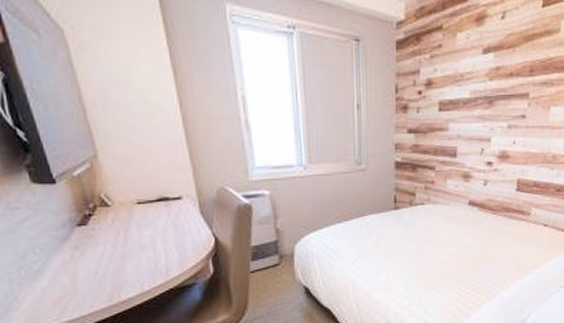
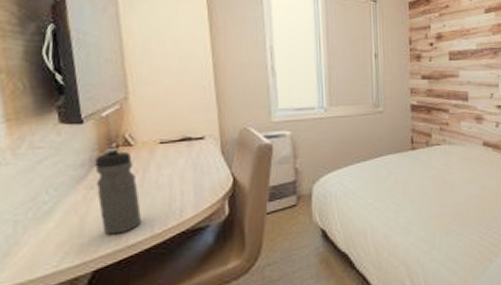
water bottle: none [75,207,131,292] -> present [95,147,142,235]

